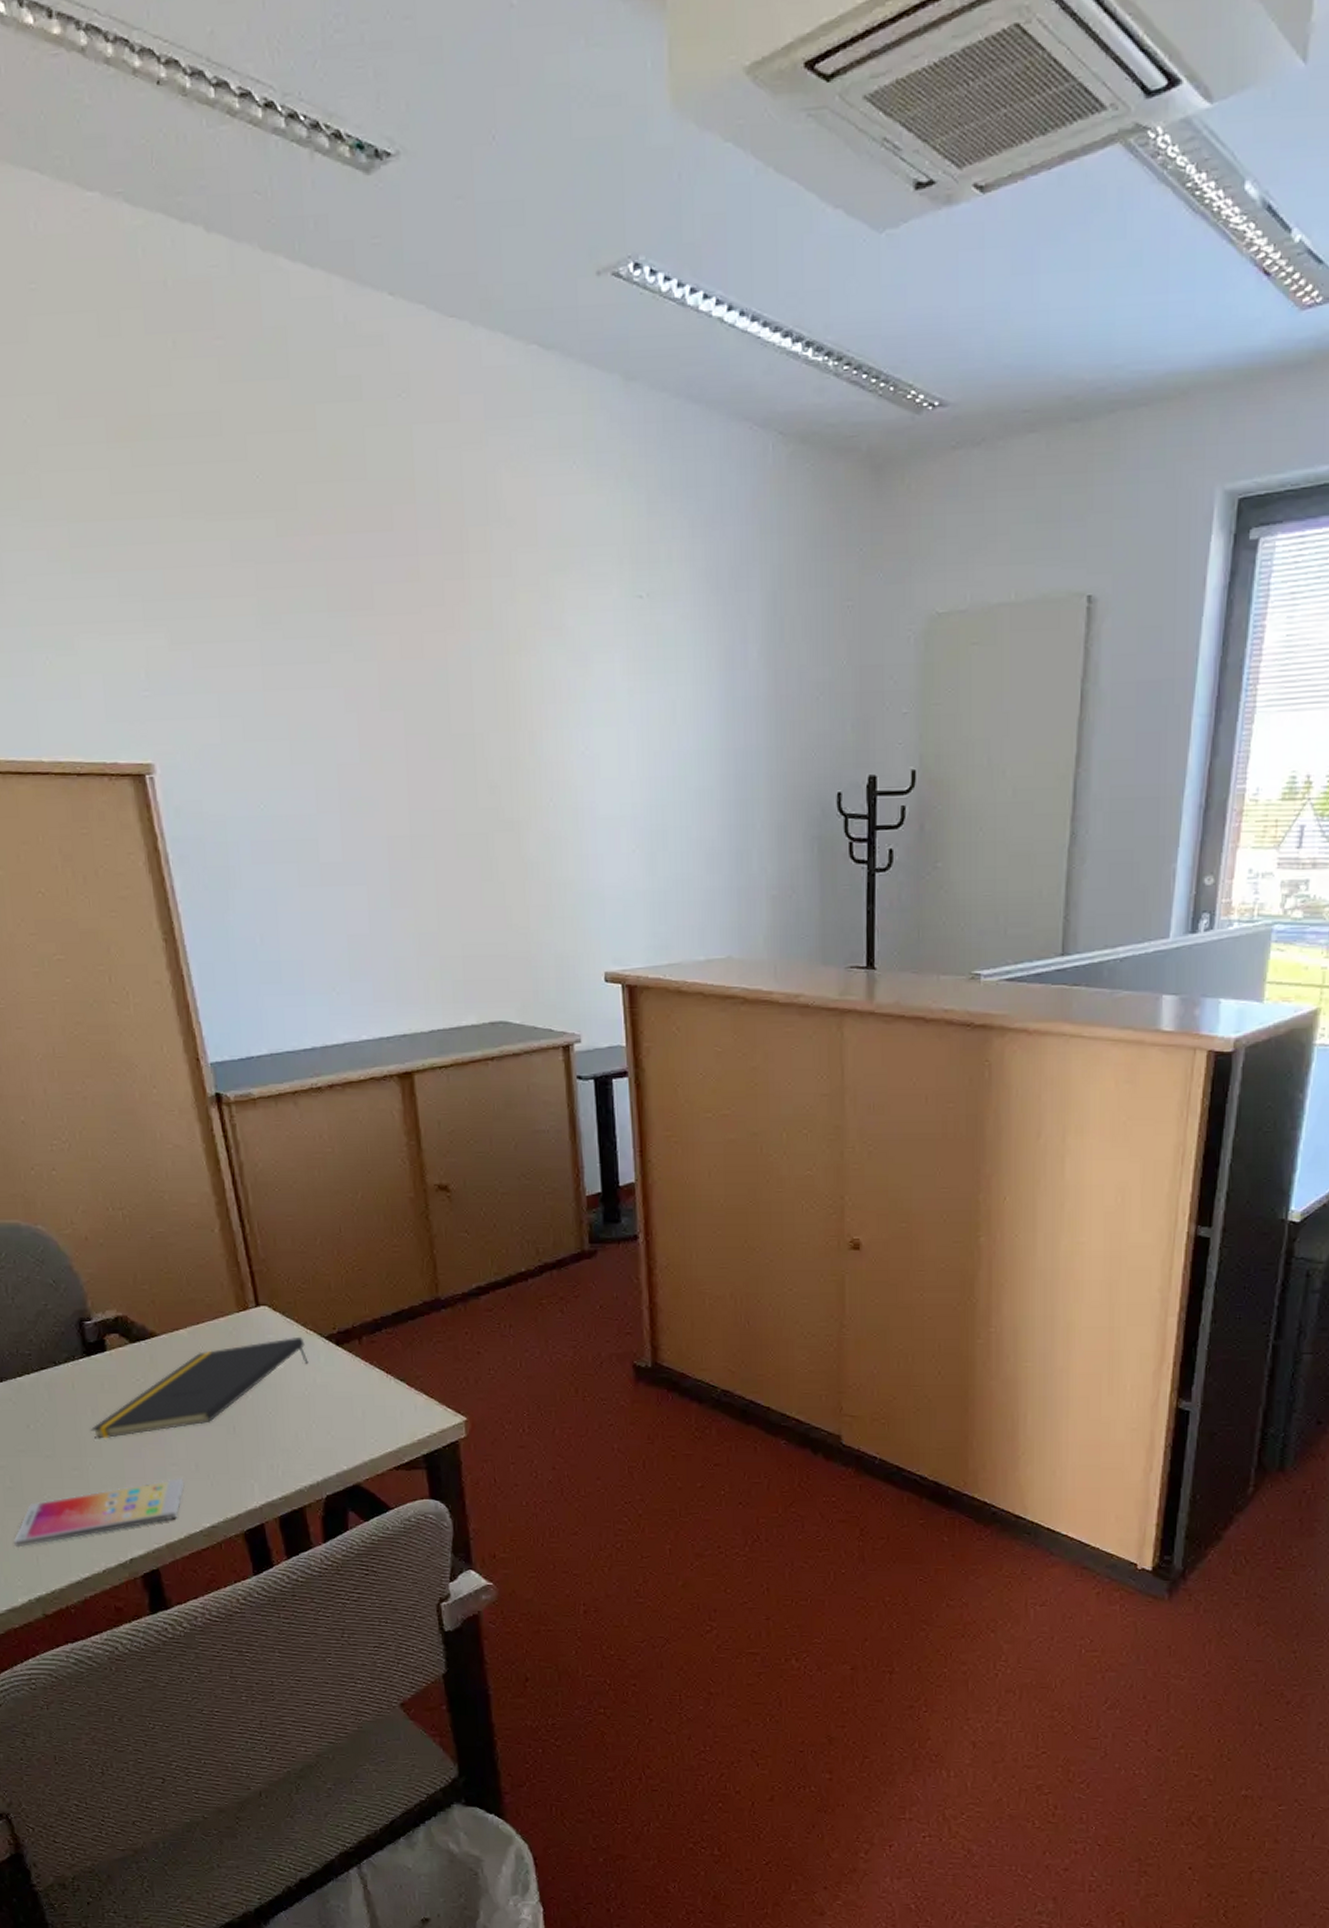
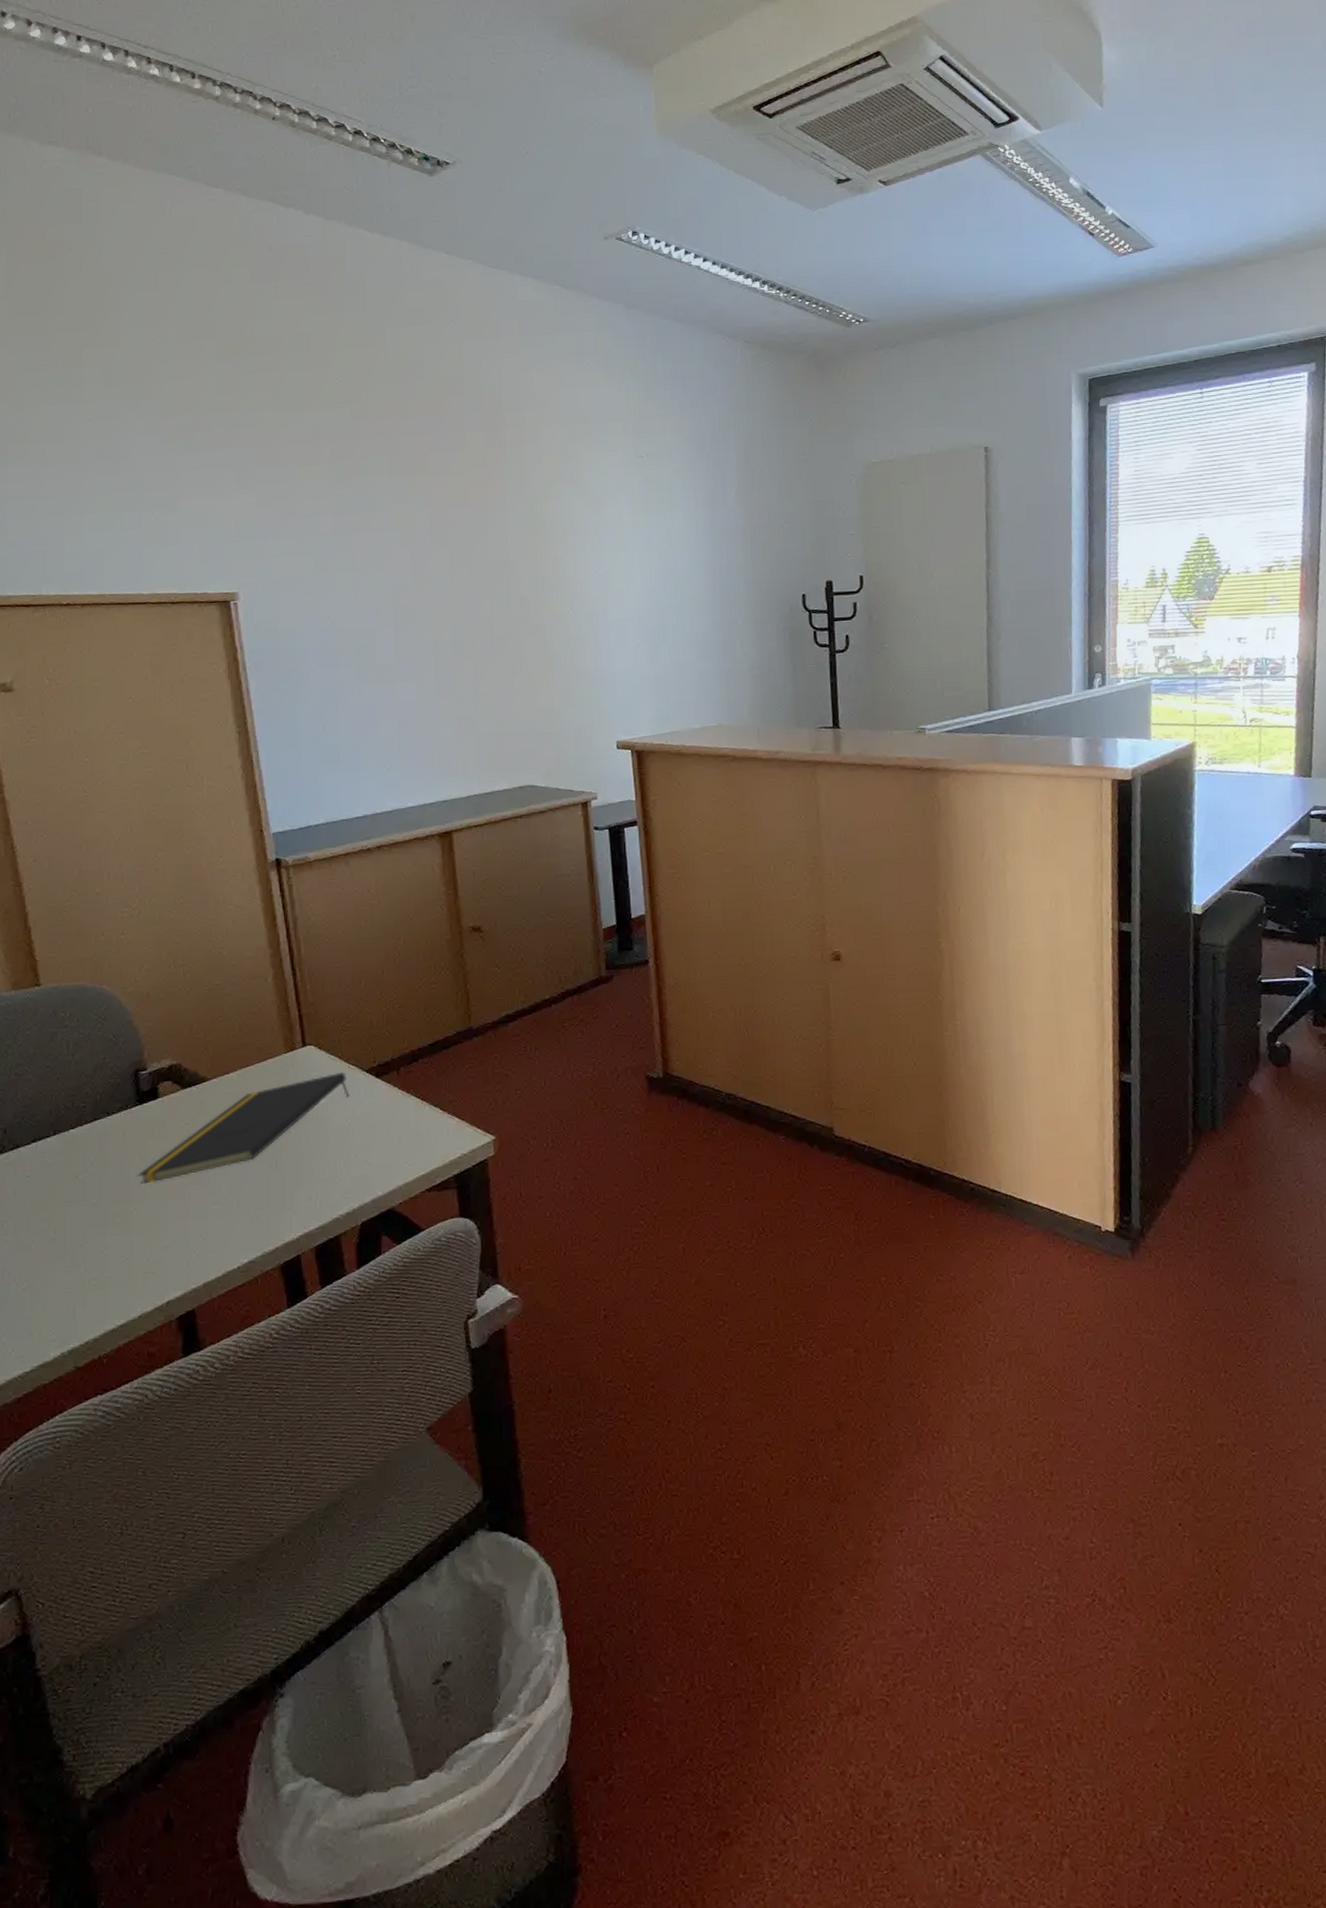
smartphone: present [14,1477,185,1548] -> none [52,1215,225,1300]

